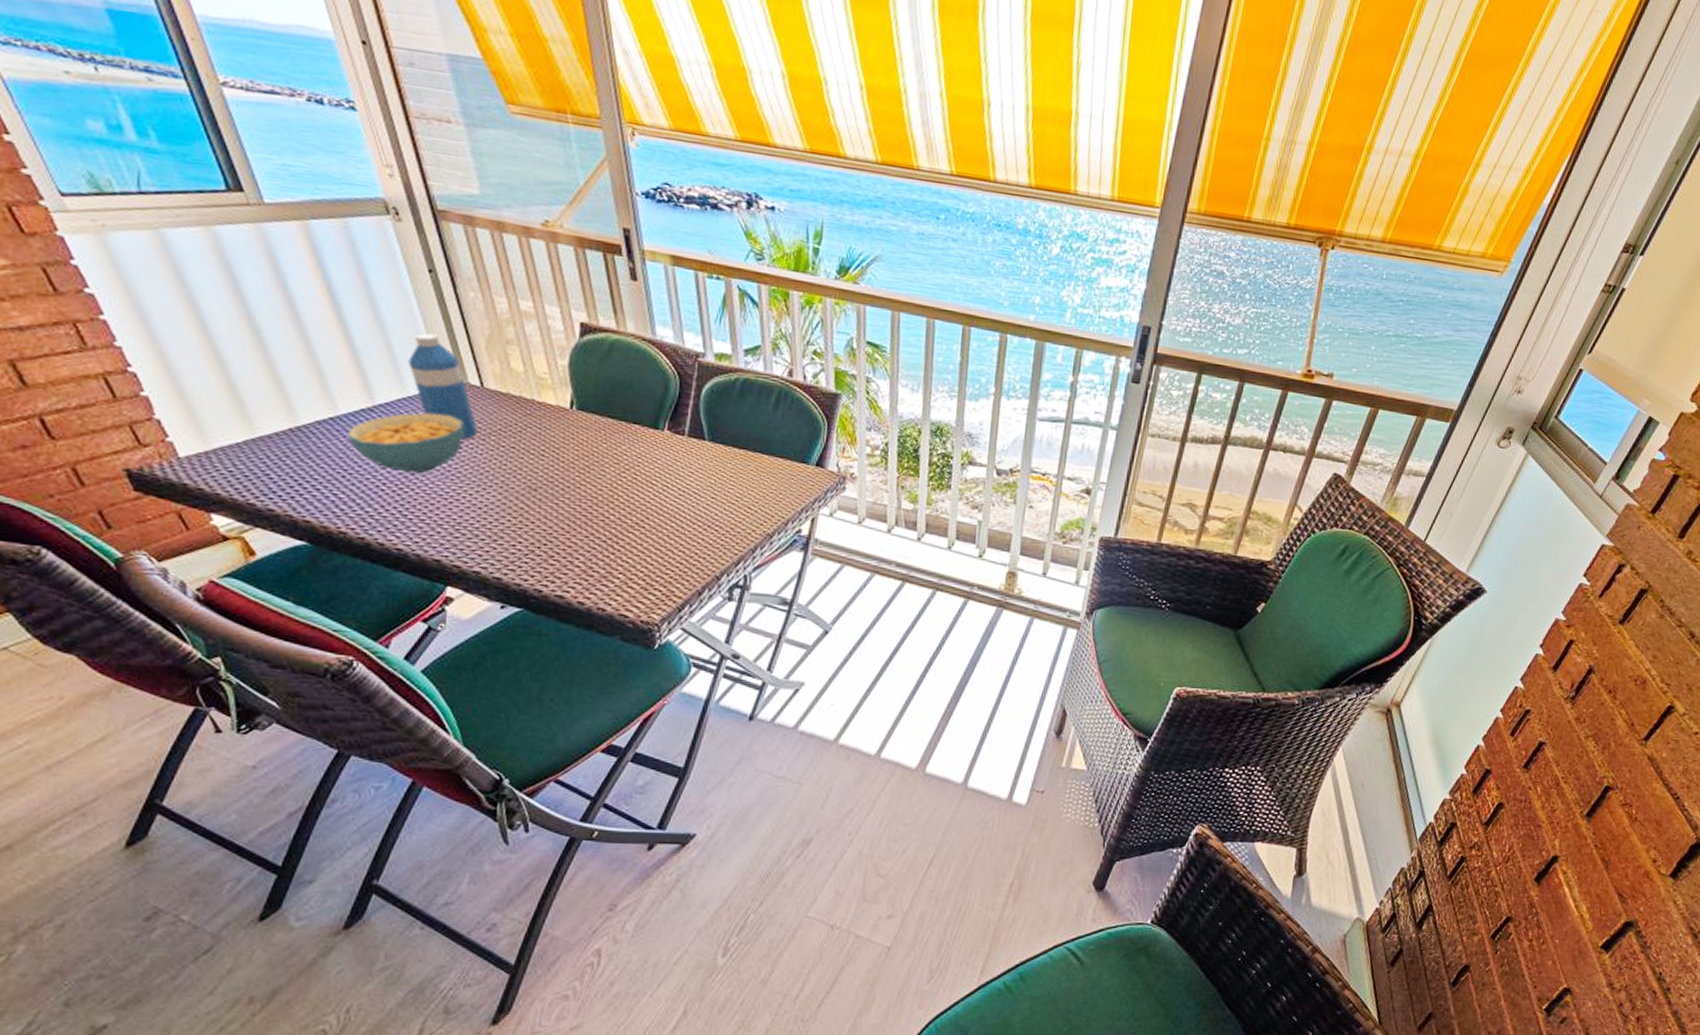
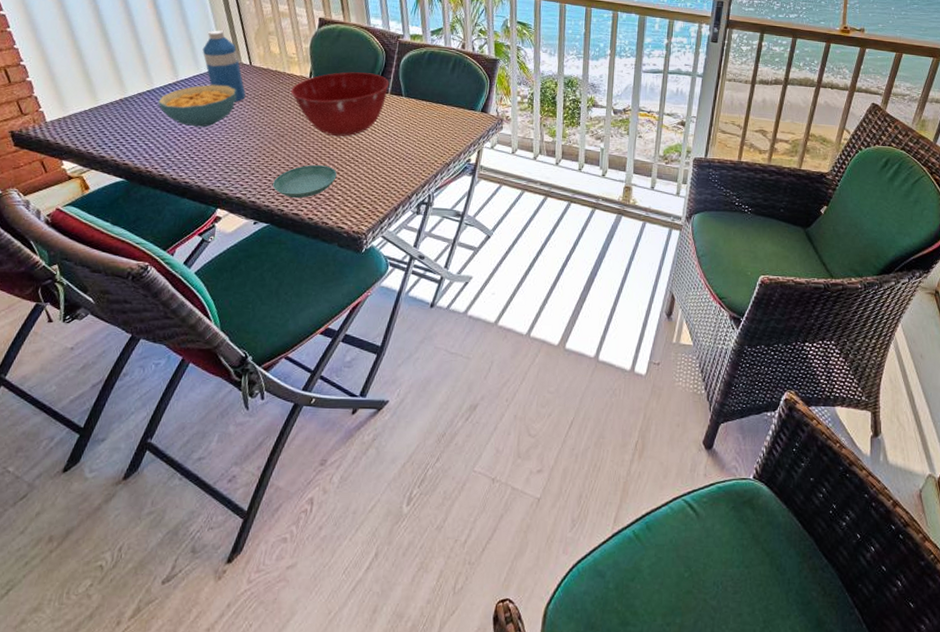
saucer: none [525,530,616,575] -> present [273,165,337,198]
mixing bowl: none [544,402,686,493] -> present [291,72,390,137]

